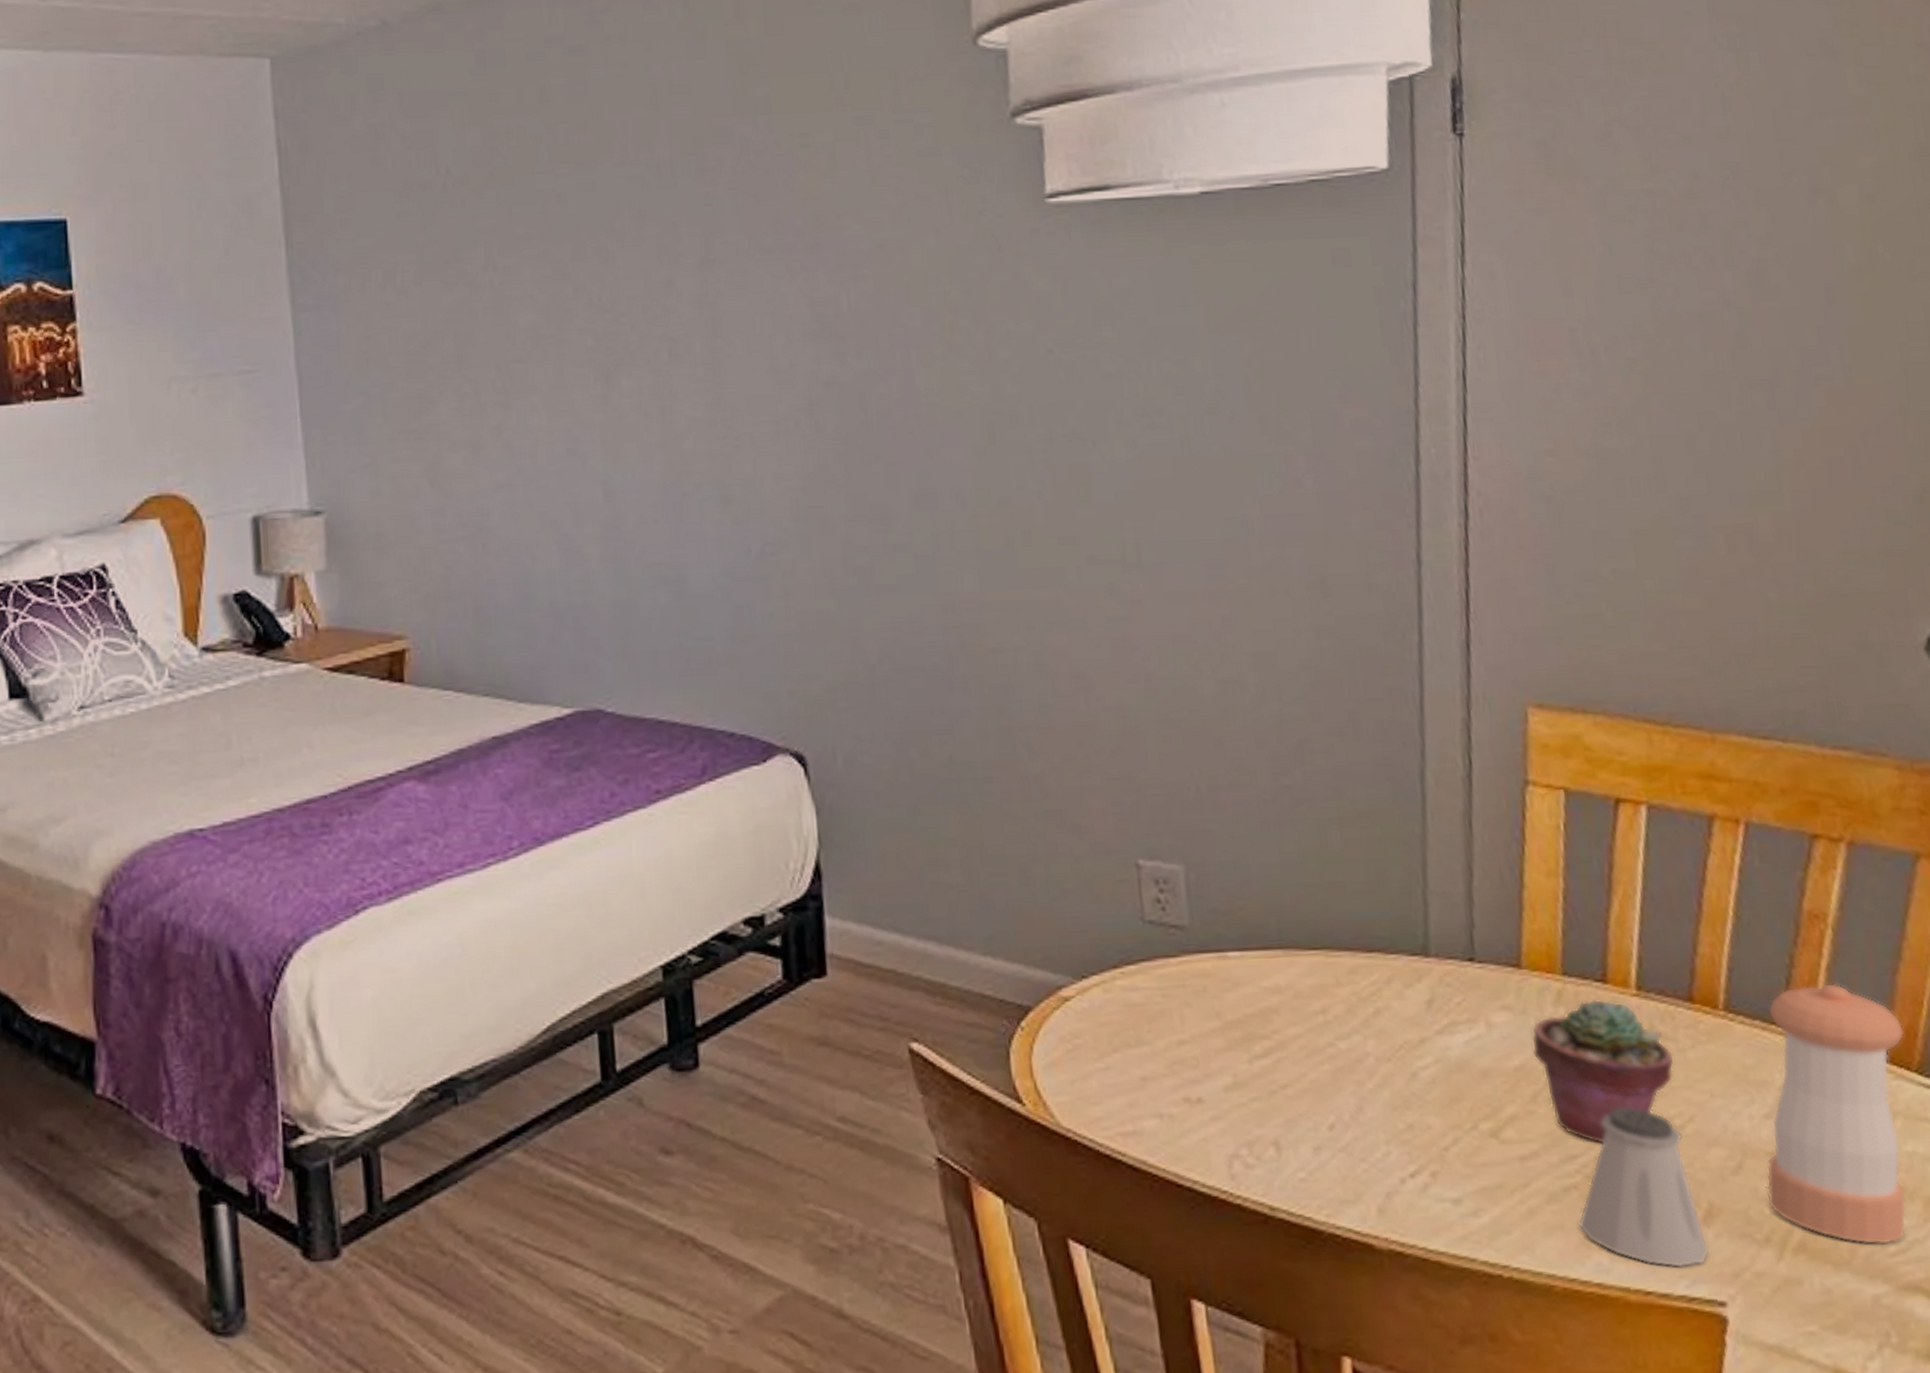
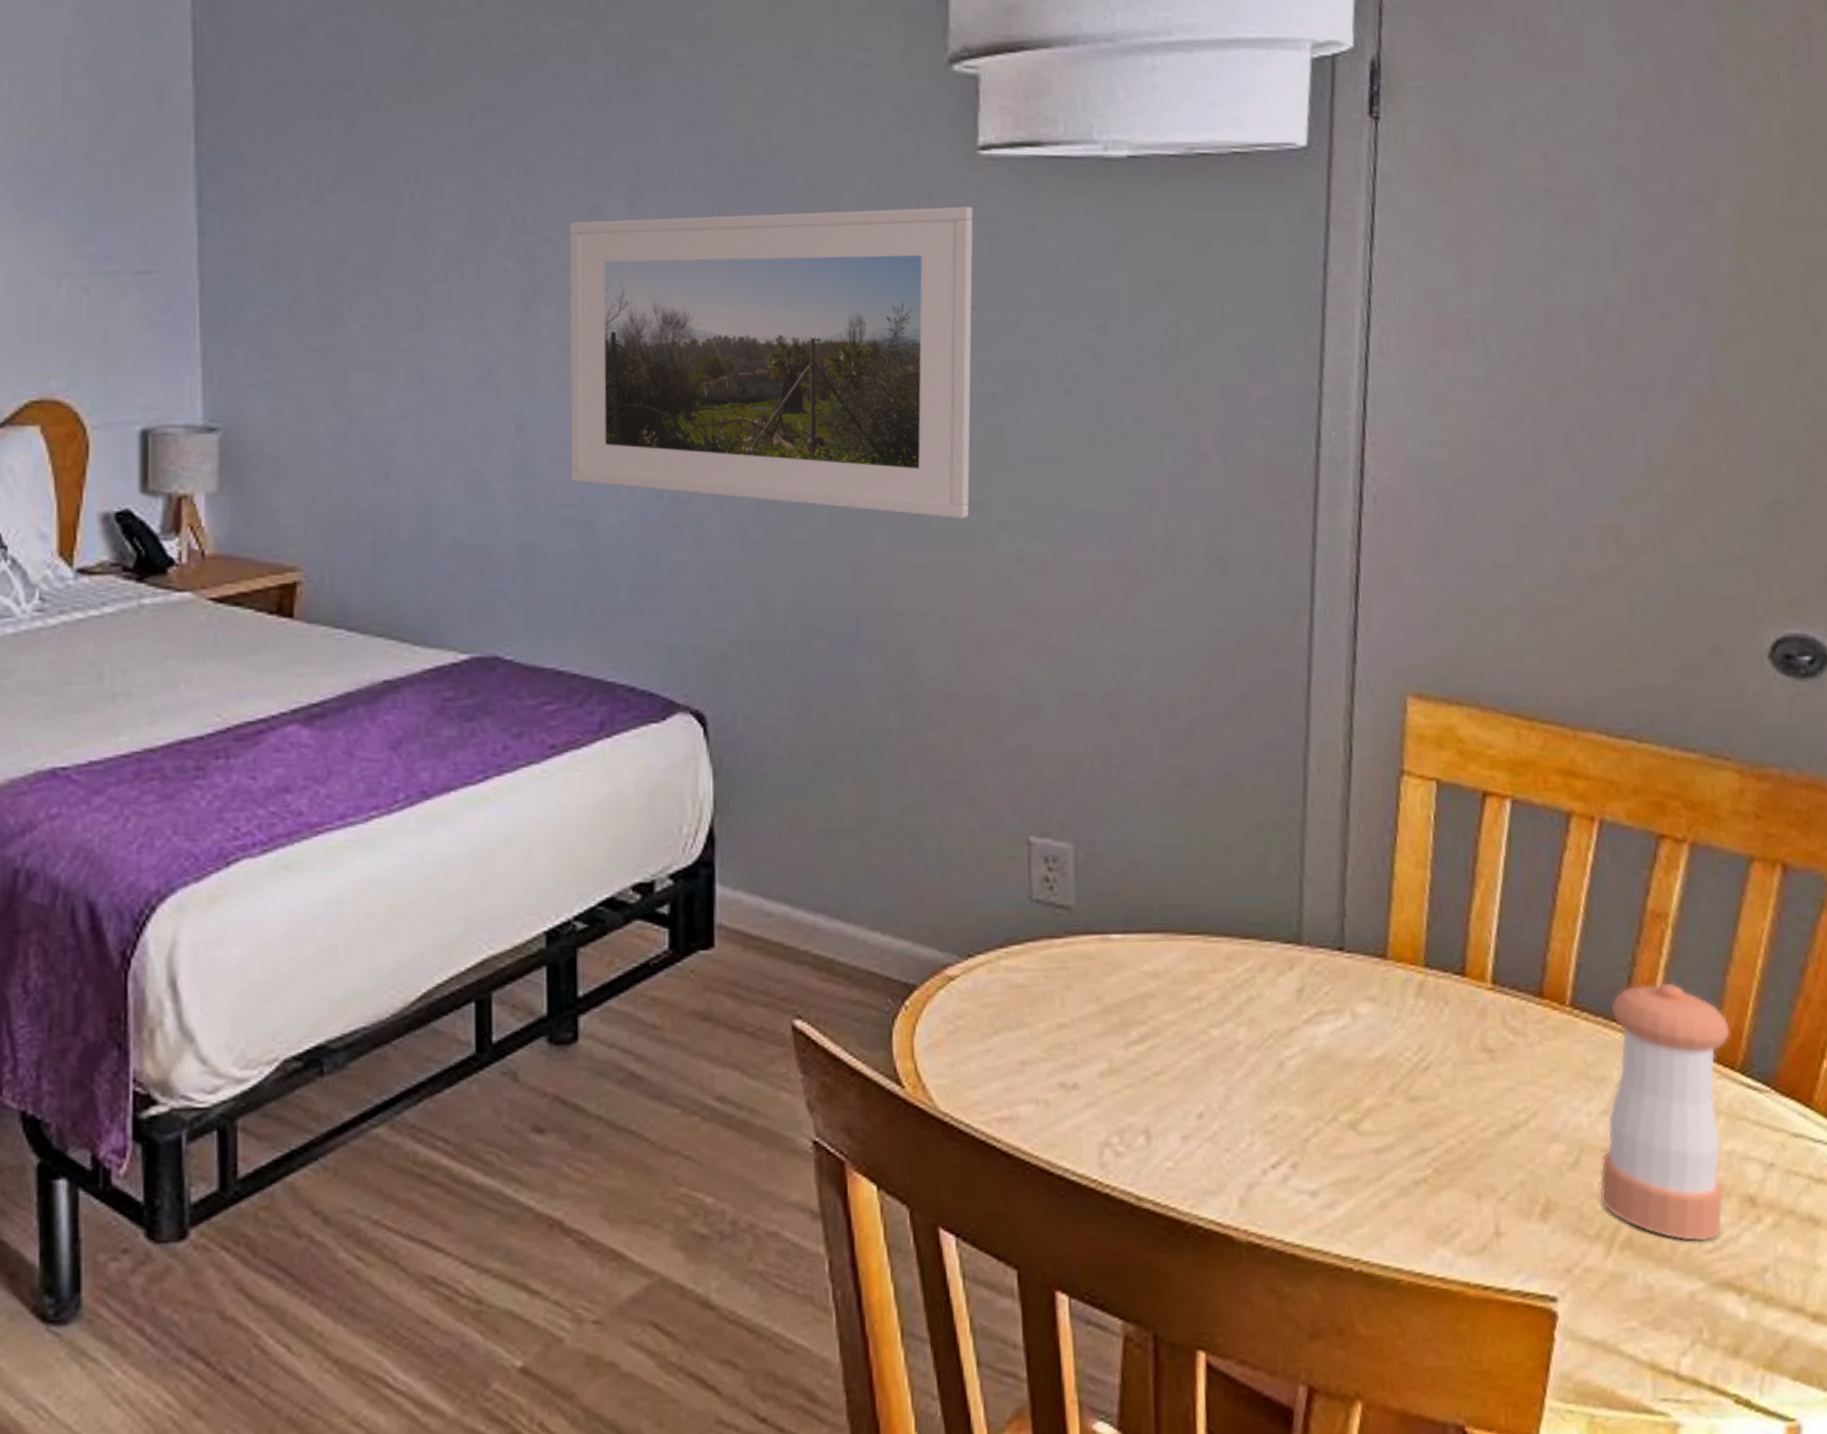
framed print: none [644,254,1058,556] -> present [569,206,974,518]
potted succulent: present [1531,999,1674,1144] -> none [1392,992,1523,1137]
saltshaker: present [1577,1107,1710,1269] -> none [1425,1101,1545,1264]

